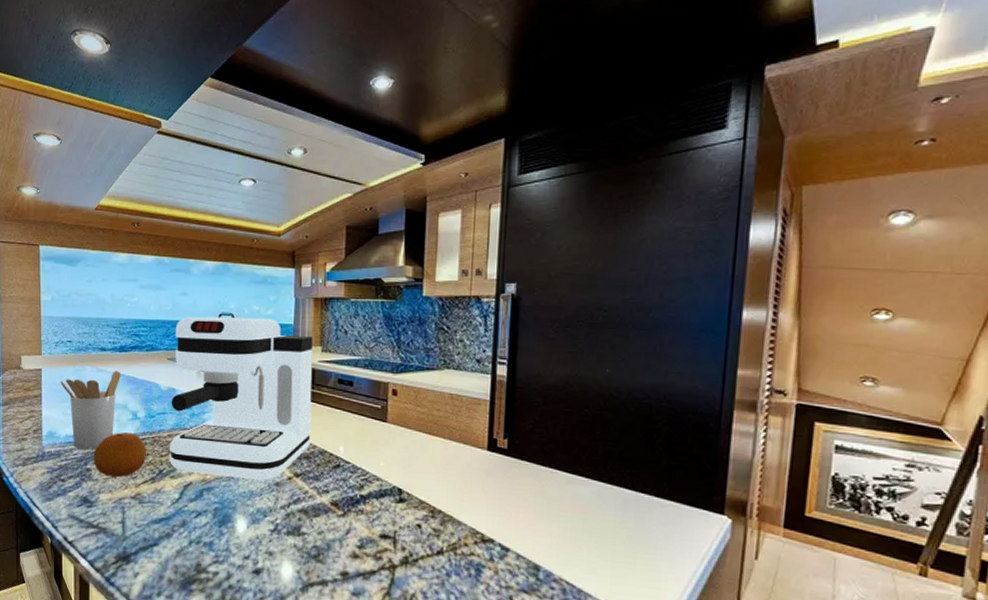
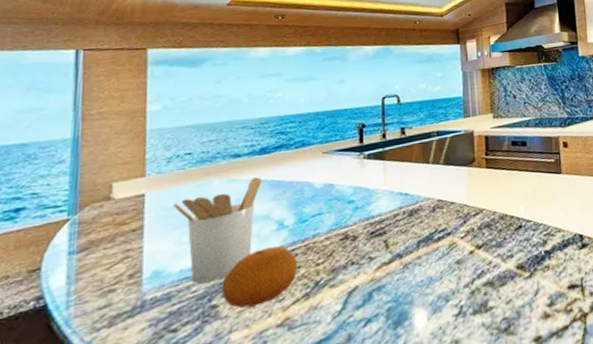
coffee maker: present [169,316,313,482] -> none [327,94,490,277]

